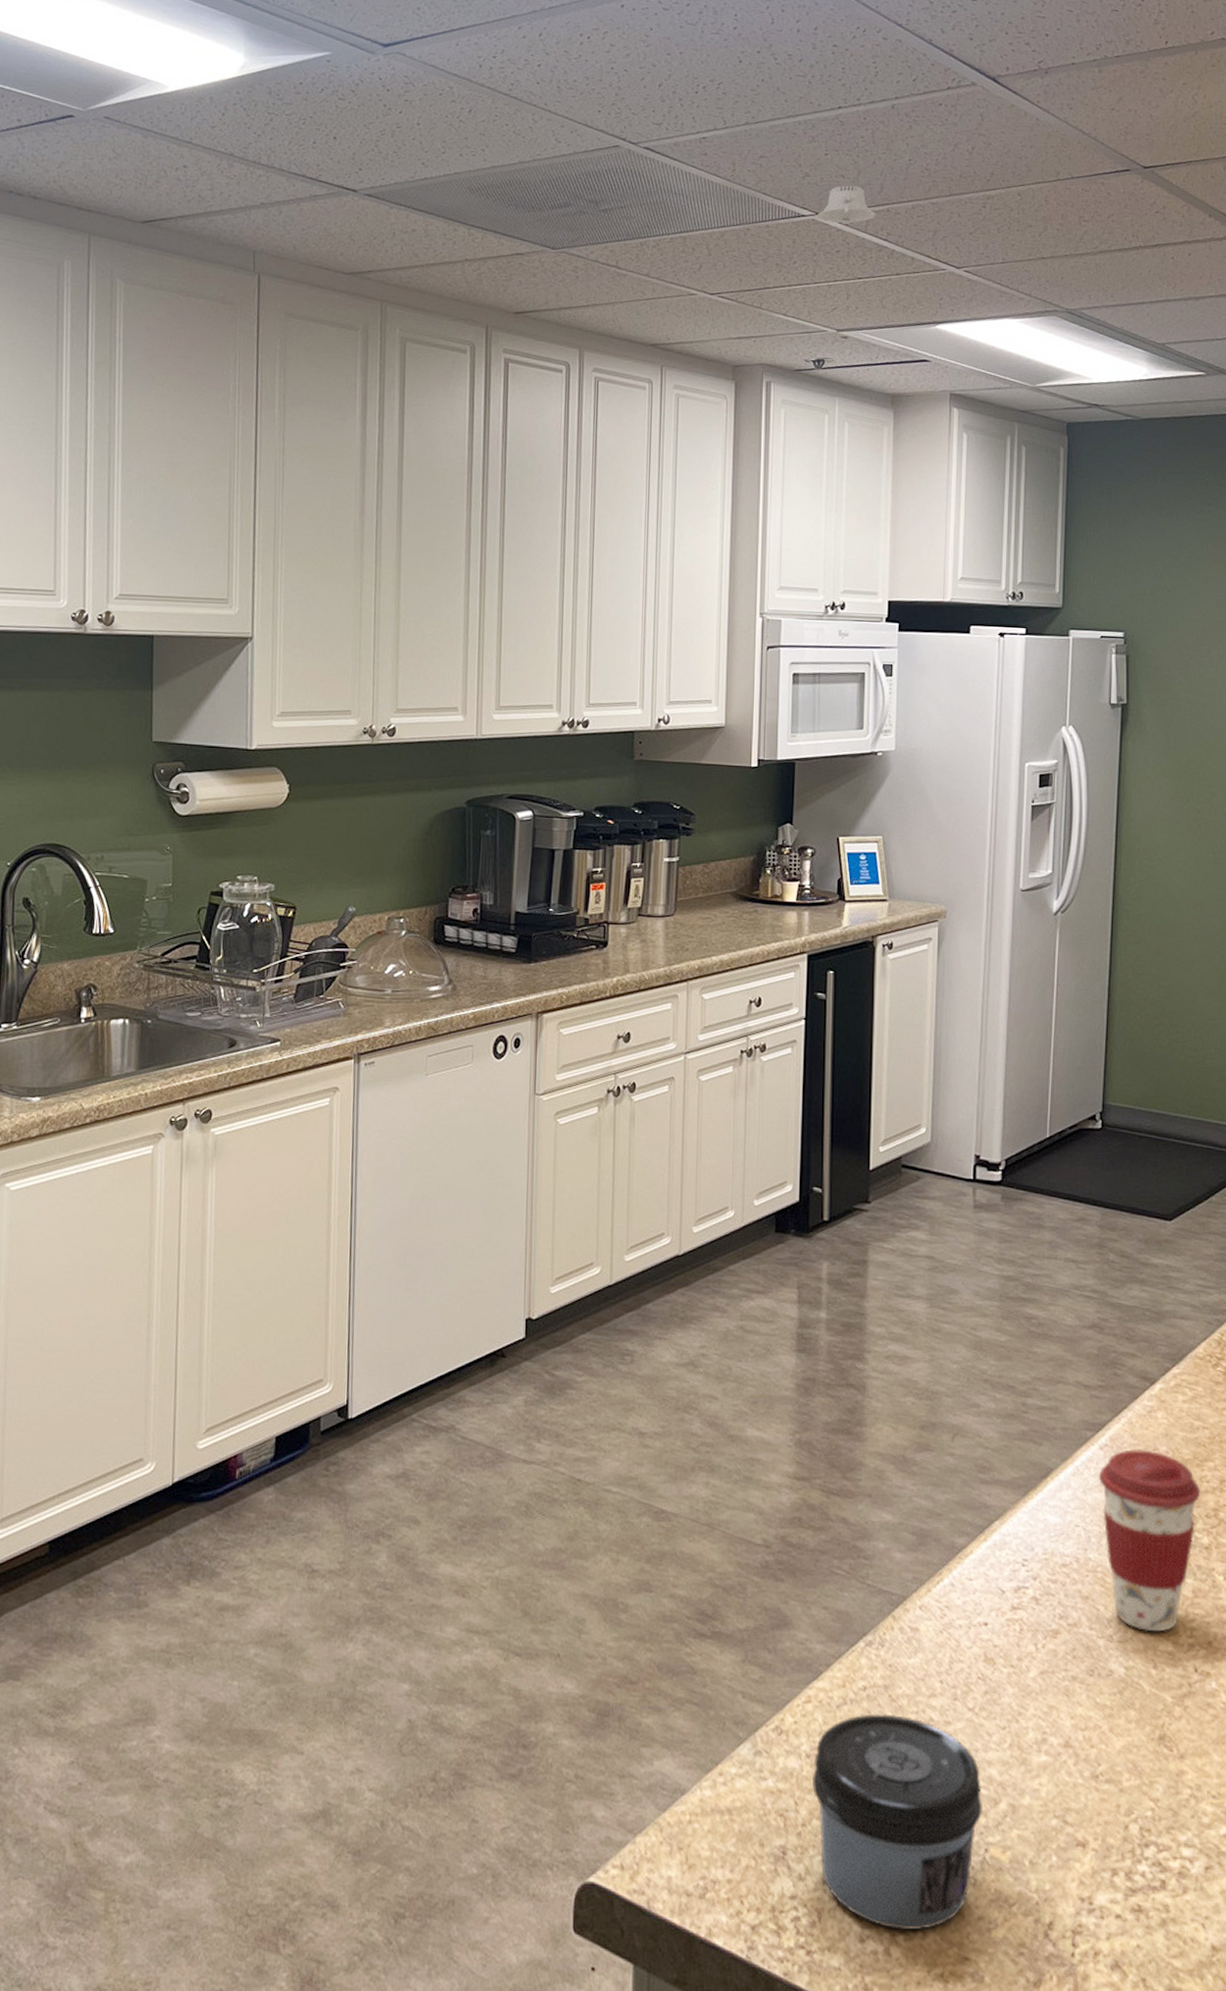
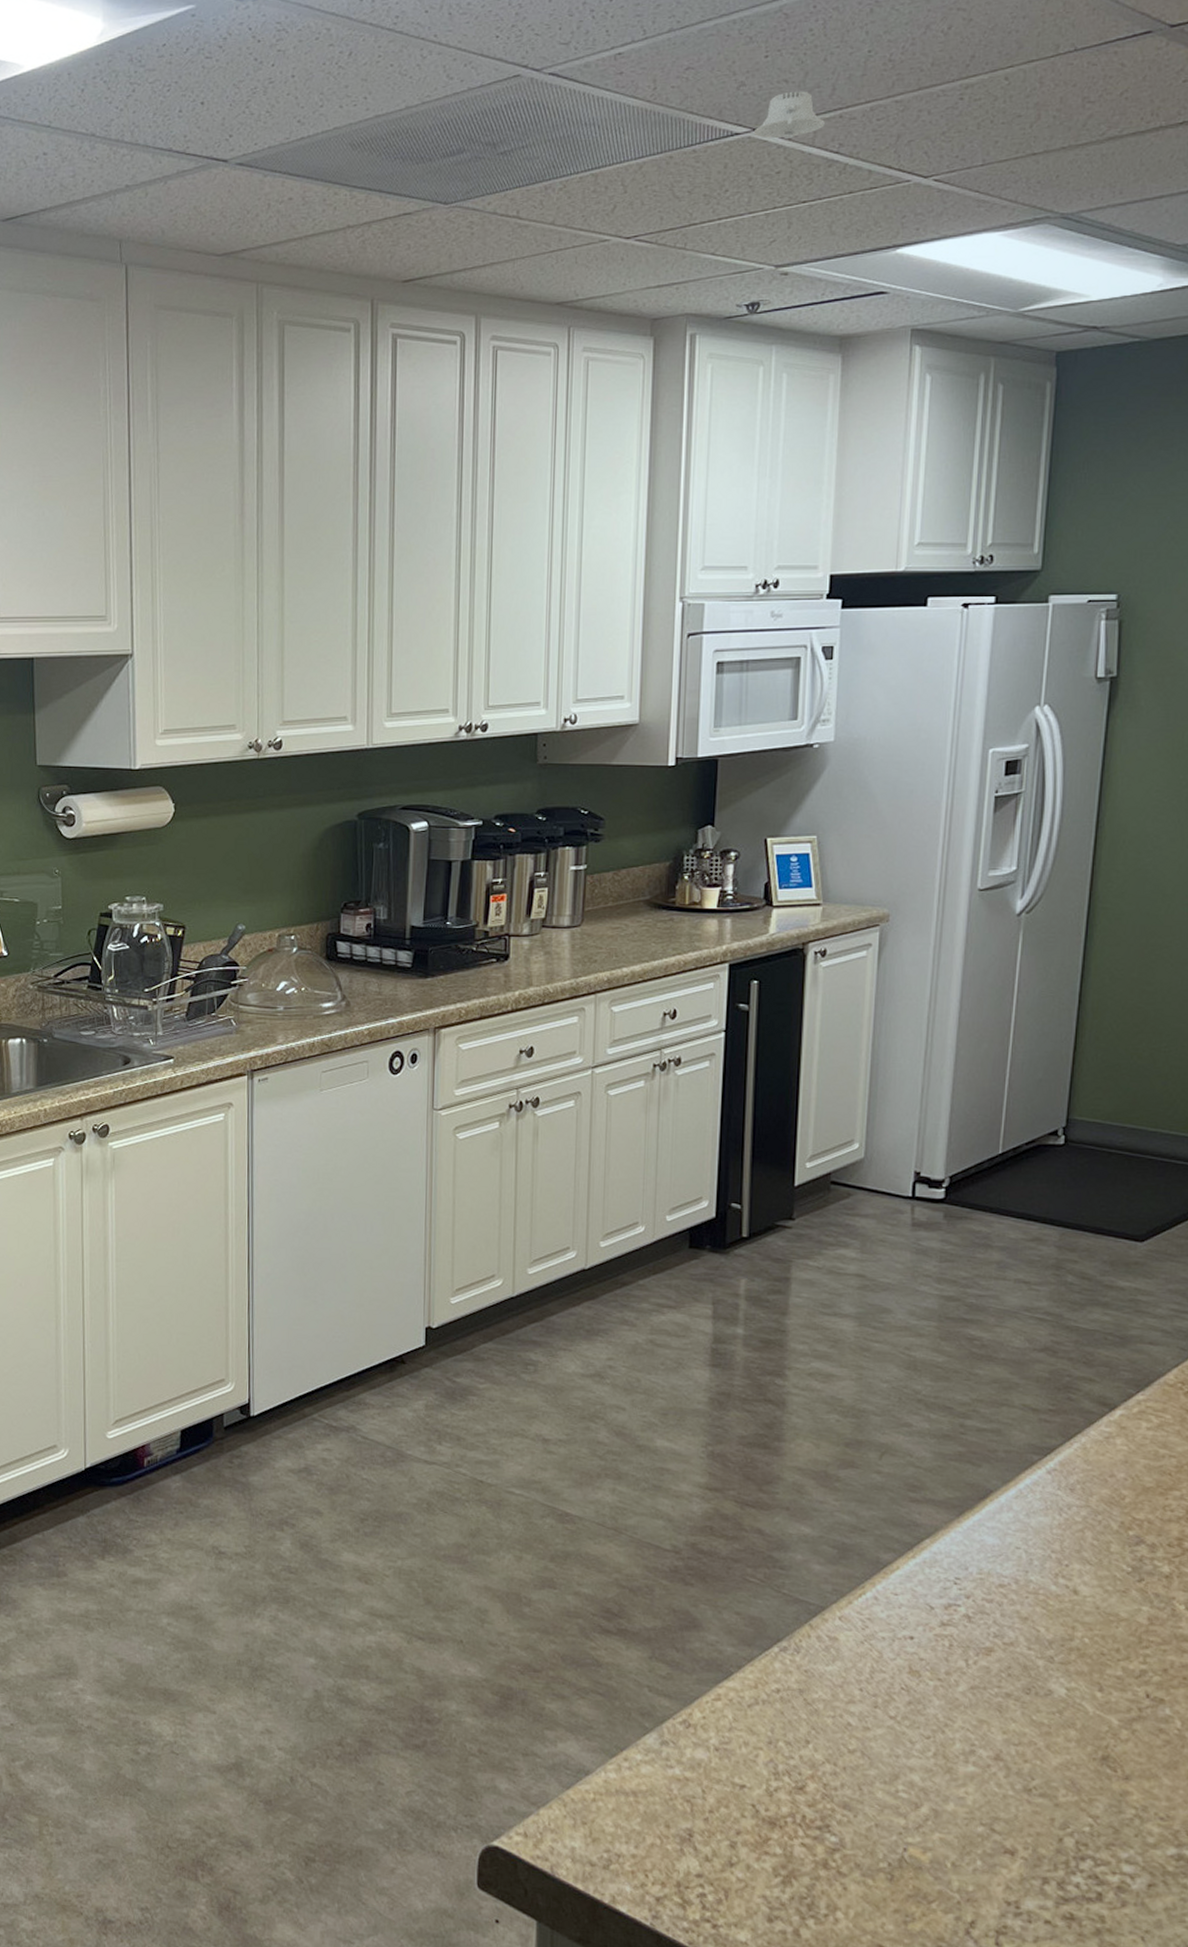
jar: present [811,1714,984,1931] -> none [720,1715,903,1917]
coffee cup: present [1098,1449,1201,1632] -> none [1044,1475,1164,1656]

